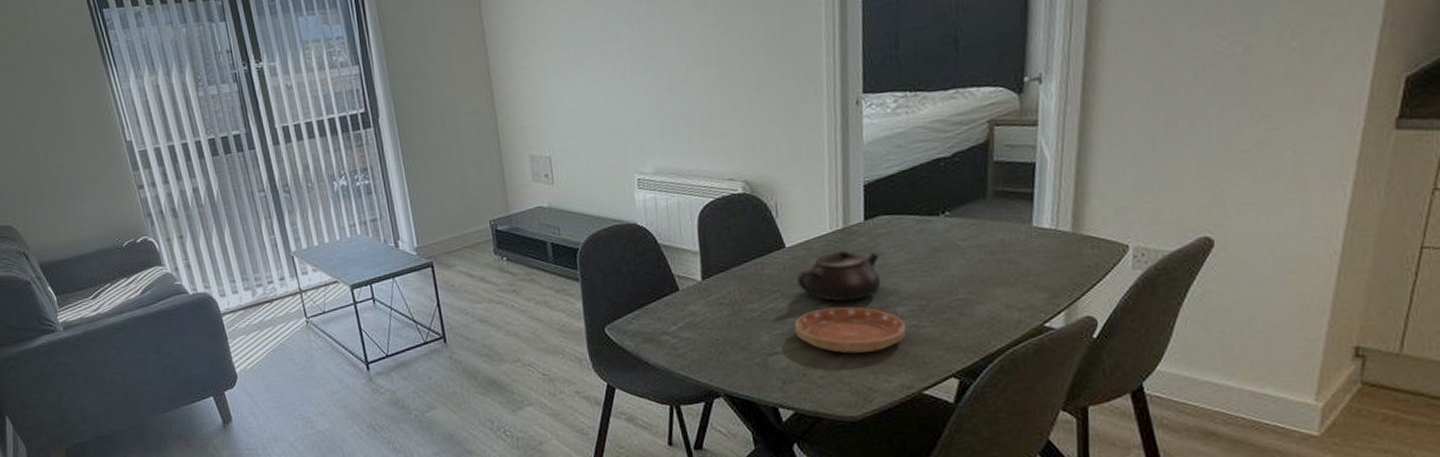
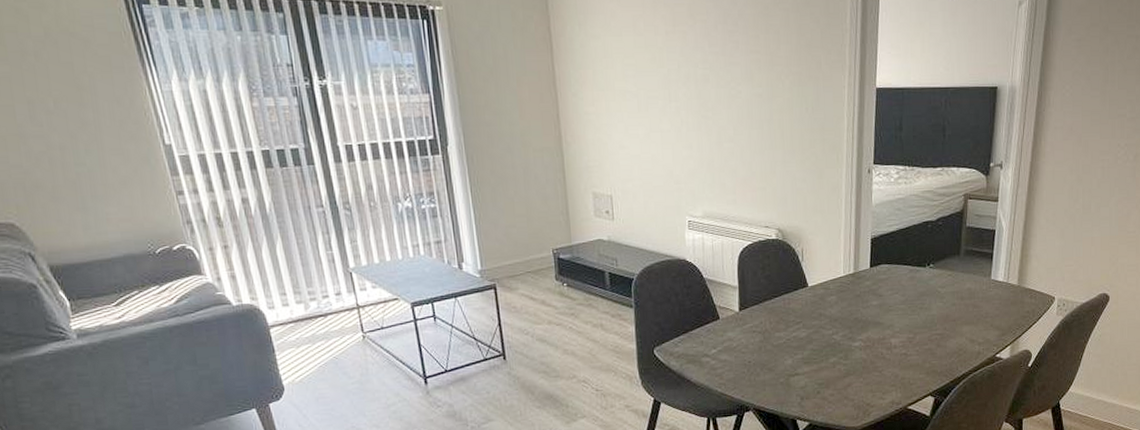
saucer: present [794,306,907,353] -> none [812,337,898,375]
teapot: present [796,250,881,301] -> none [815,291,880,333]

